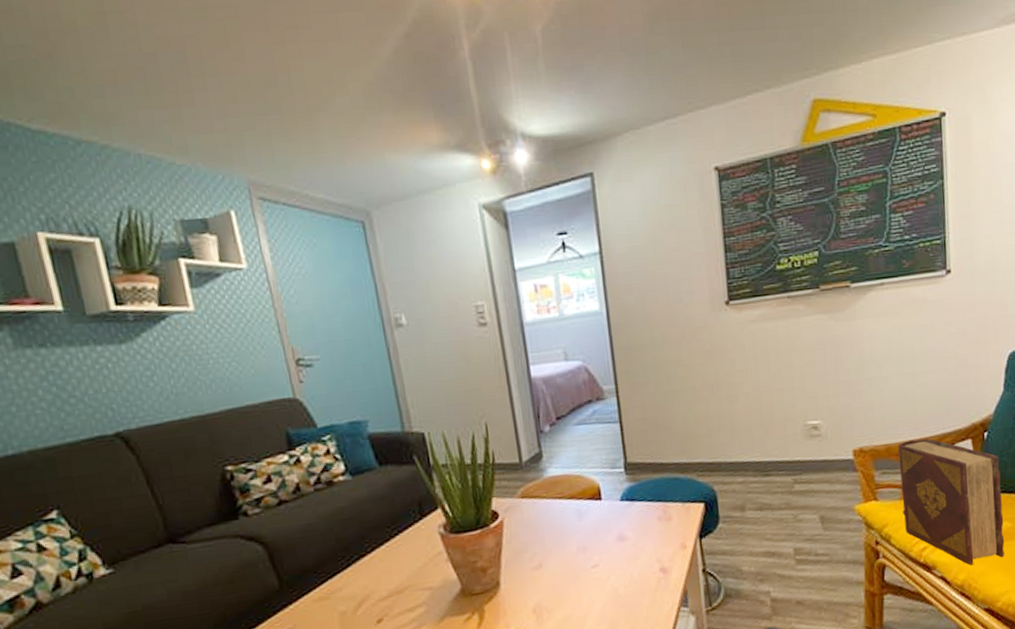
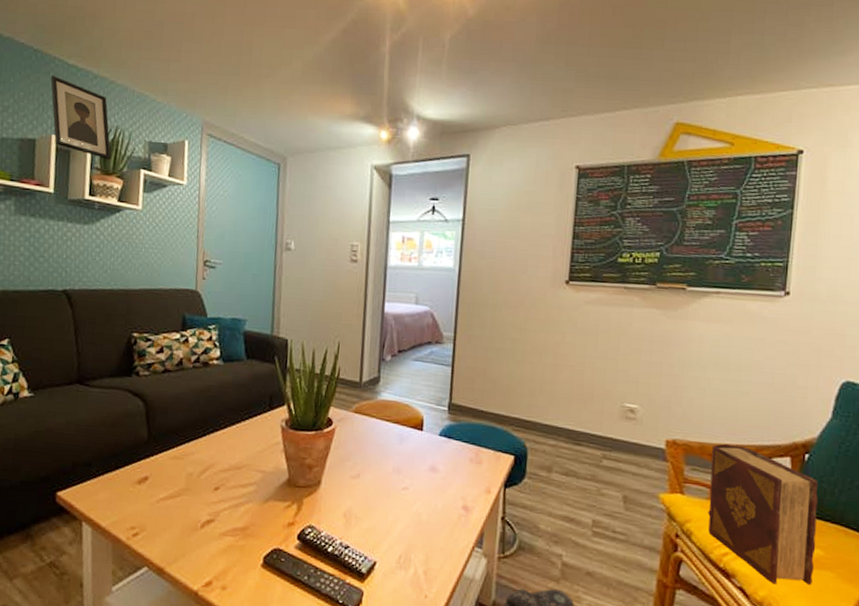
picture frame: none [9,149,133,253] -> present [50,76,111,159]

